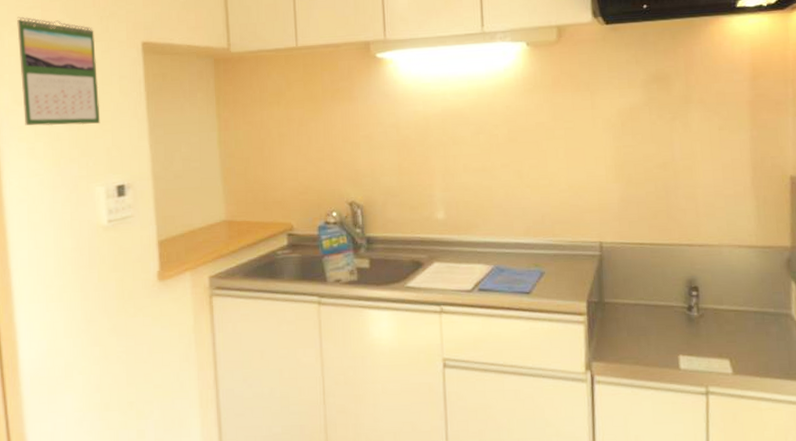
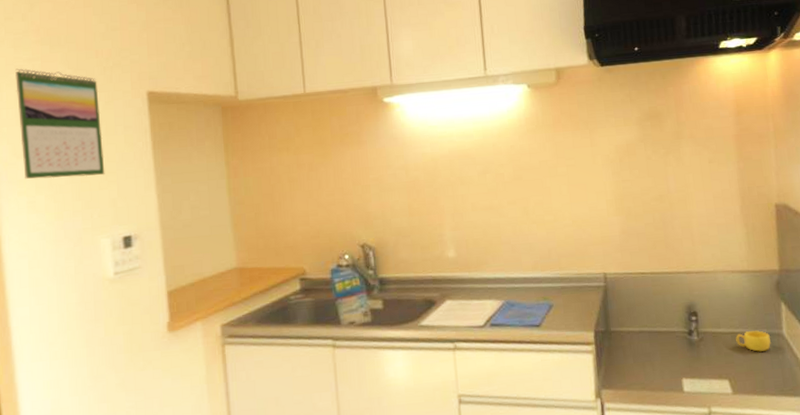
cup: none [739,309,778,333] -> present [736,330,771,353]

